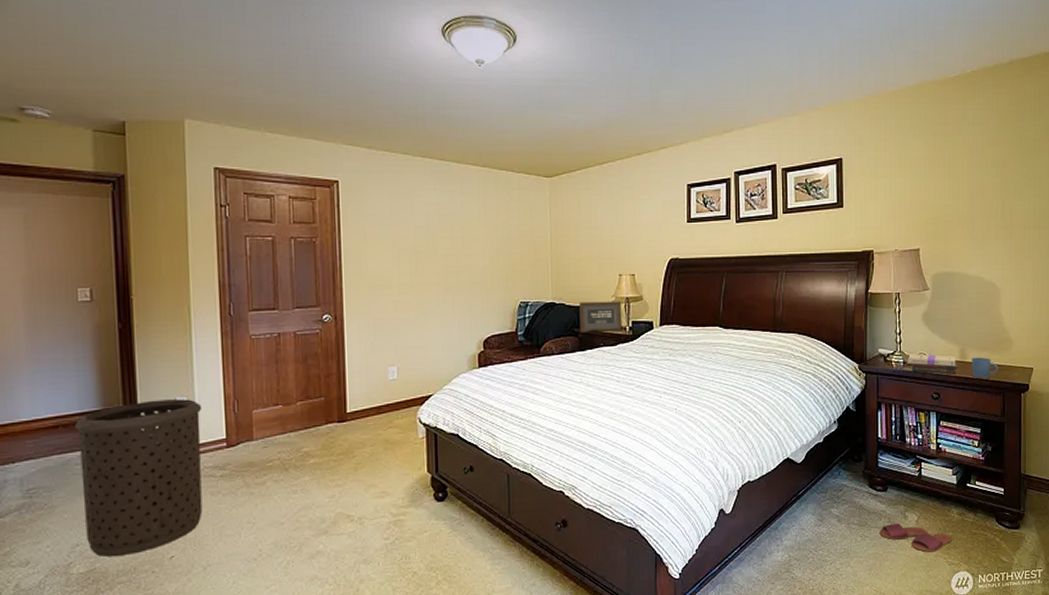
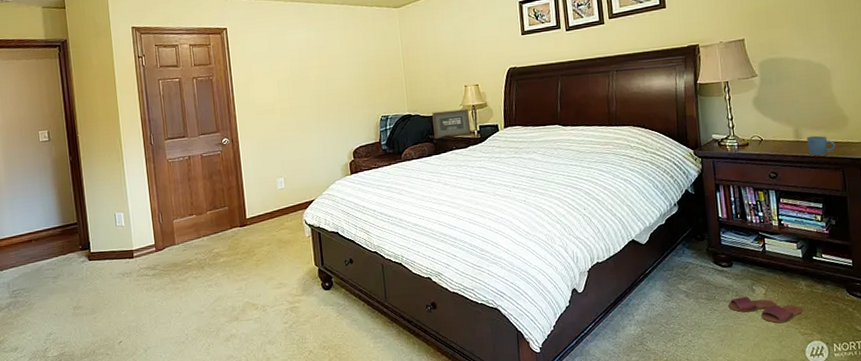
laundry basket: present [74,399,203,557] -> none [43,213,141,343]
books: present [907,353,959,374] -> none [741,136,794,154]

